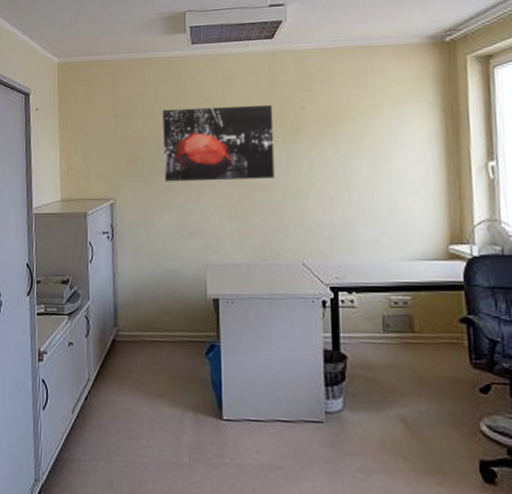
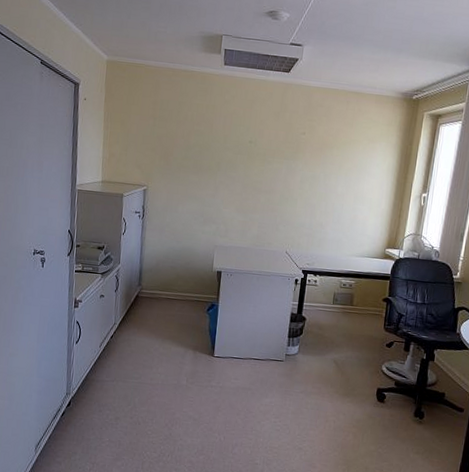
wall art: present [163,104,275,182] -> none [189,117,282,186]

